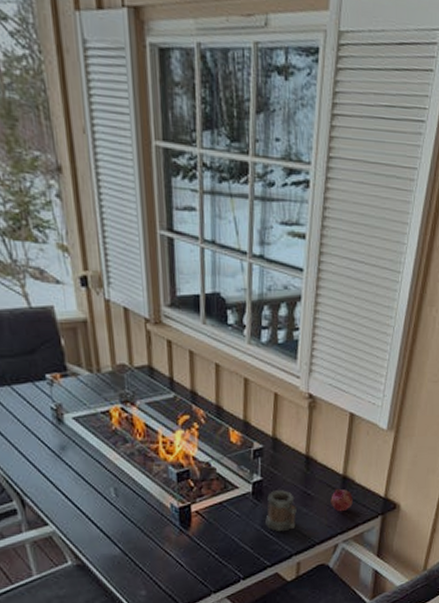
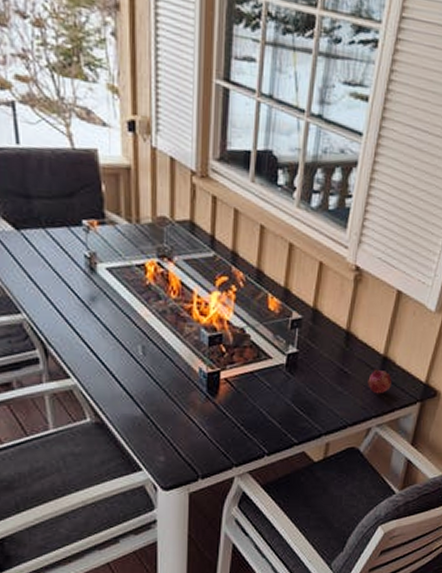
mug: present [265,490,297,532] -> none [297,364,331,409]

